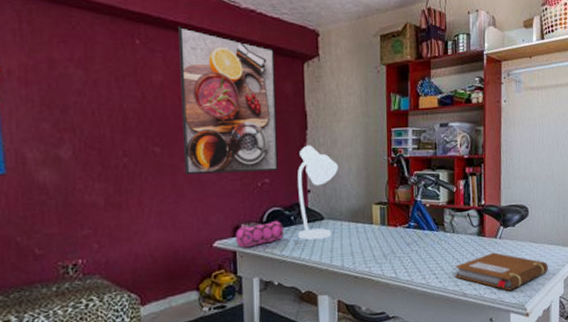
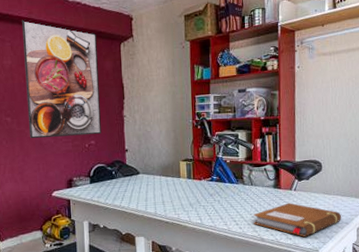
pencil case: present [236,220,285,248] -> none [69,175,108,197]
desk lamp: present [298,145,338,240] -> none [117,112,150,191]

